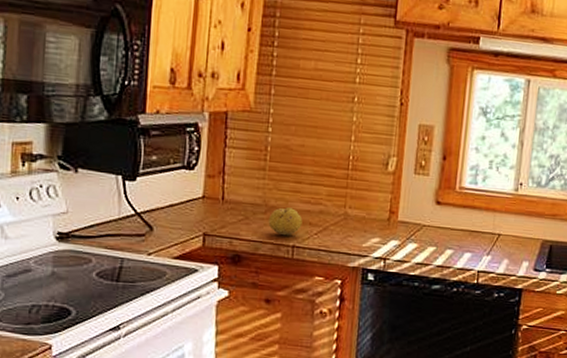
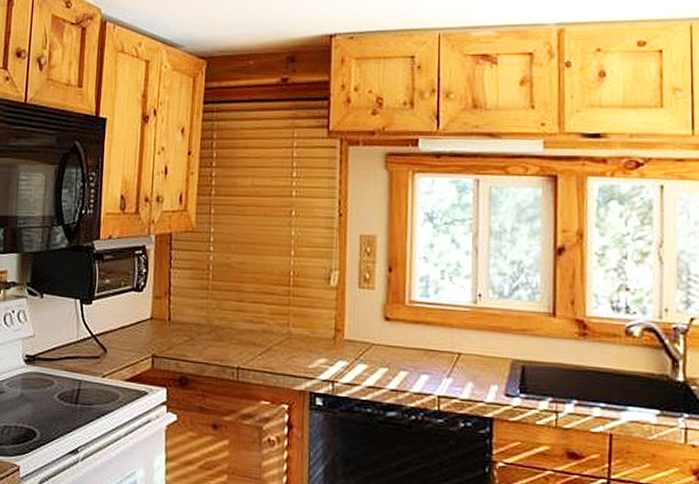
fruit: present [268,207,303,236] -> none [213,327,246,357]

